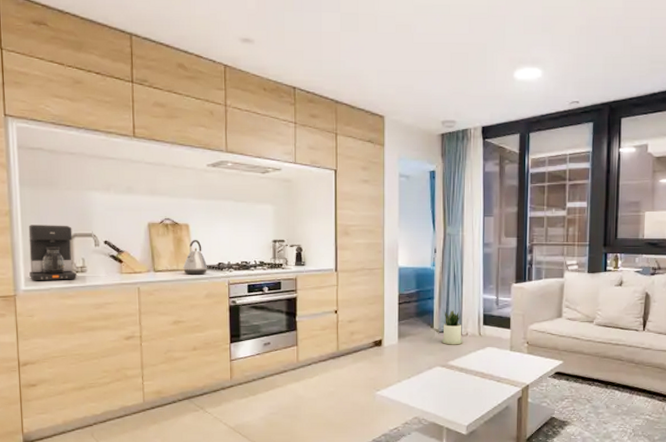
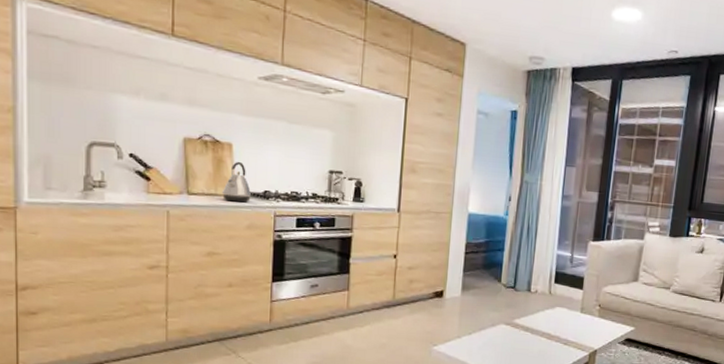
coffee maker: present [28,225,77,281] -> none [35,126,93,196]
planter: present [441,310,463,345] -> none [508,265,532,303]

